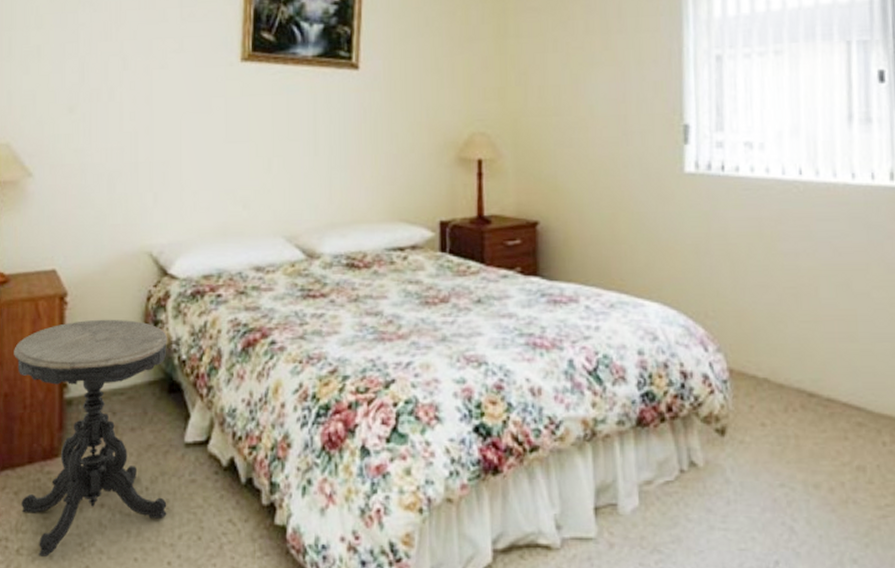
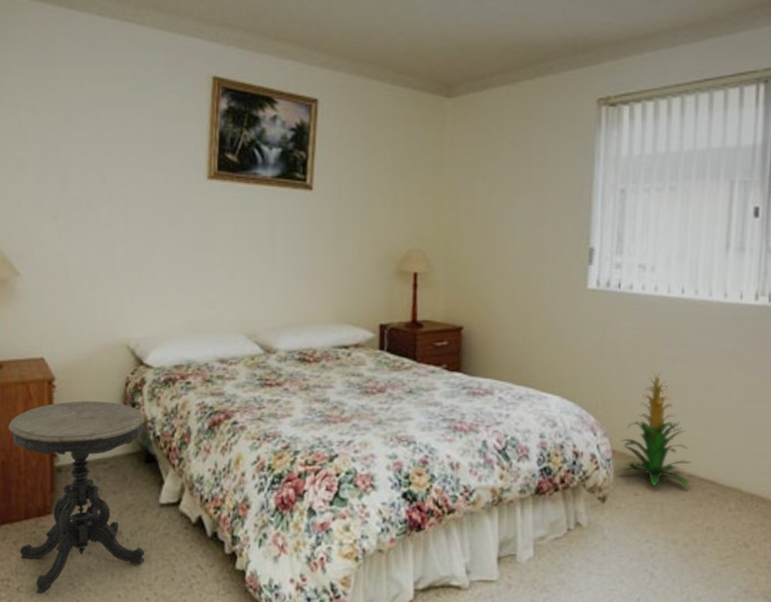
indoor plant: none [735,269,830,415] -> present [616,370,691,487]

